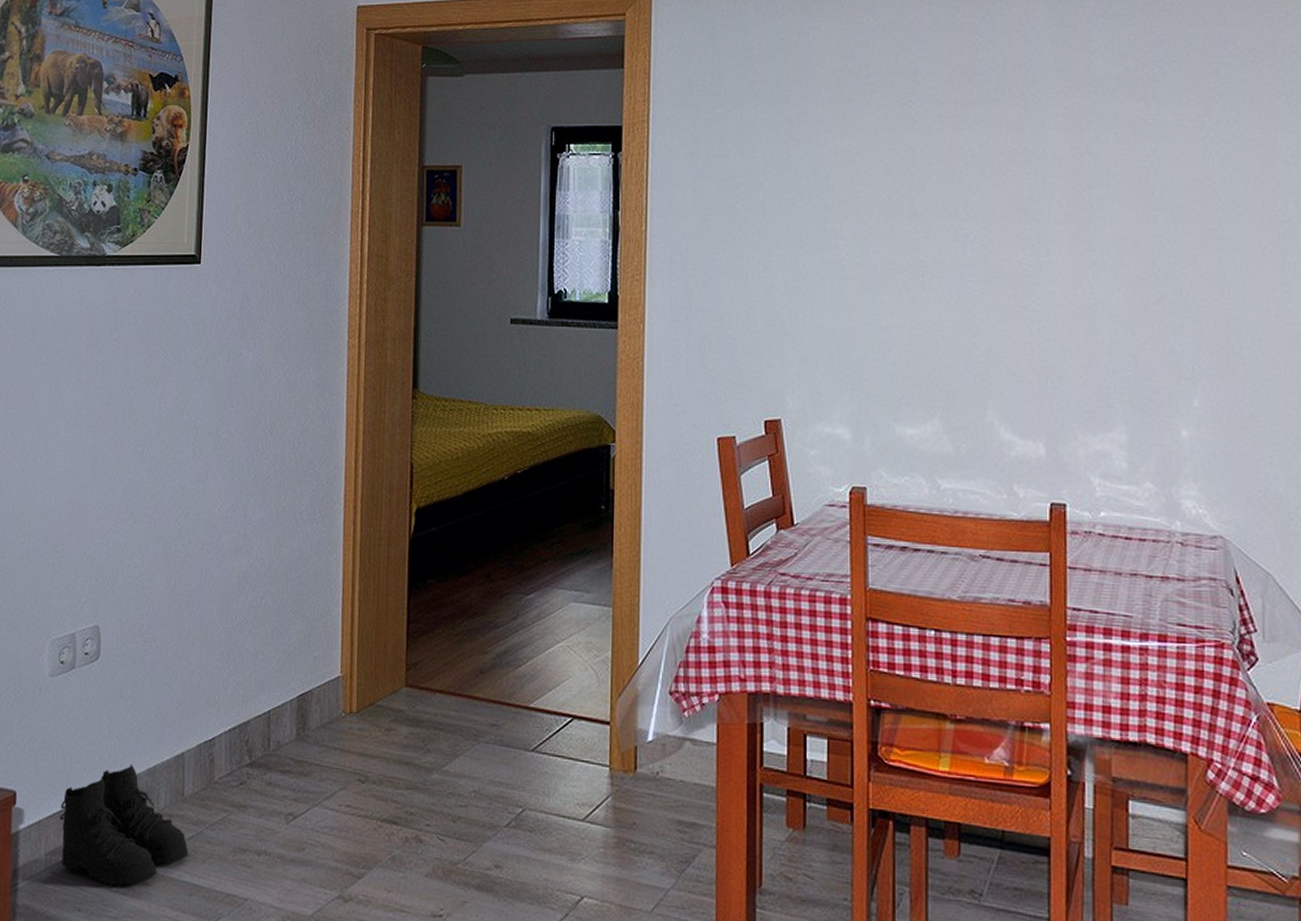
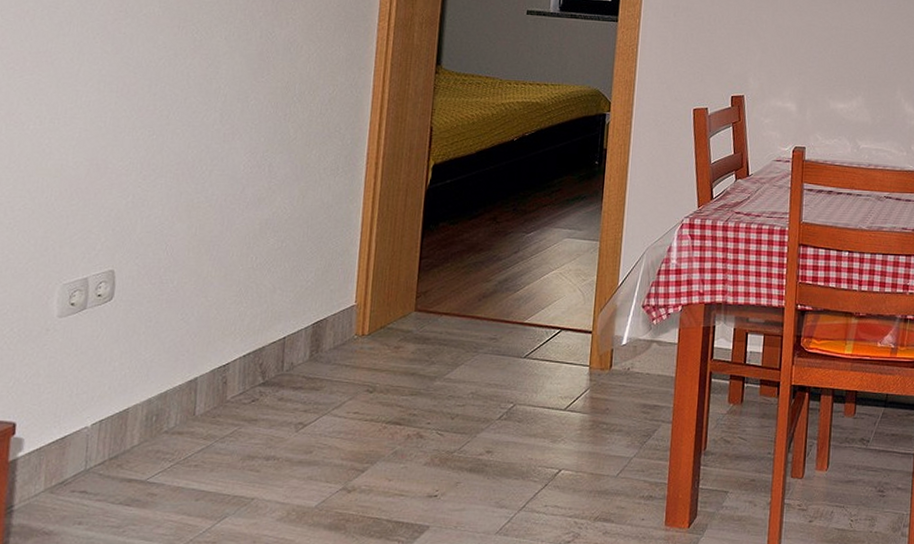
boots: present [59,764,189,887] -> none [62,391,198,499]

